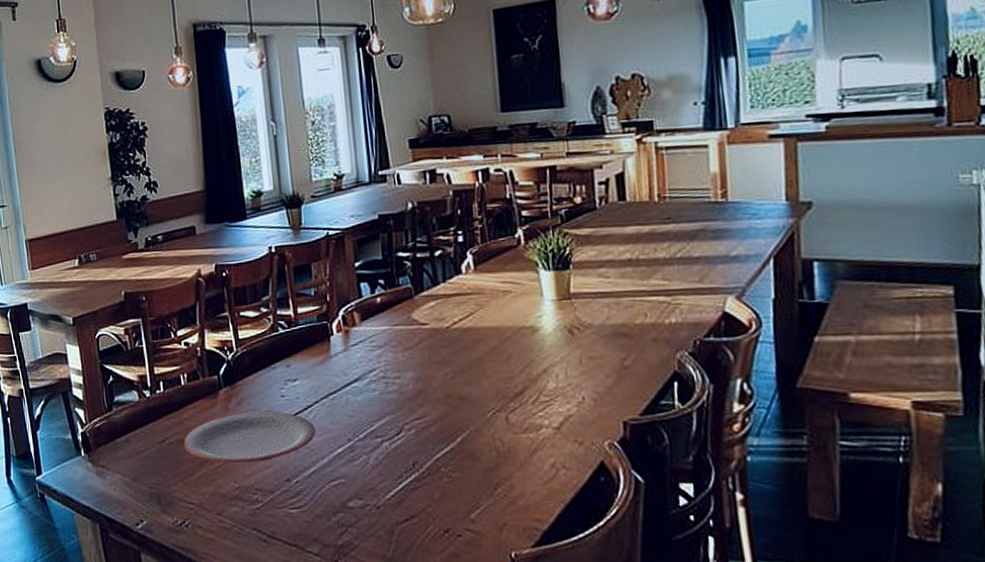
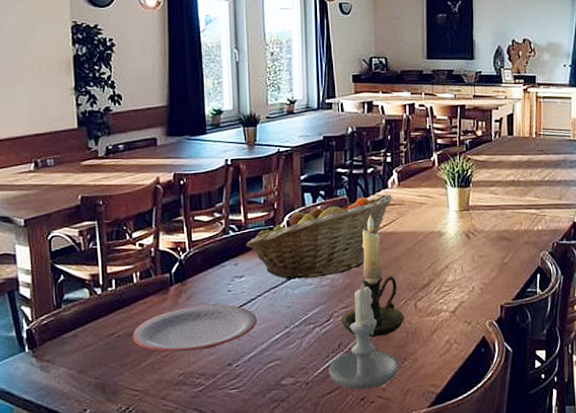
fruit basket: none [298,281,469,385] -> present [246,194,393,281]
candle: none [402,391,490,520] -> present [329,284,398,390]
candle holder: none [415,306,493,456] -> present [342,214,404,338]

